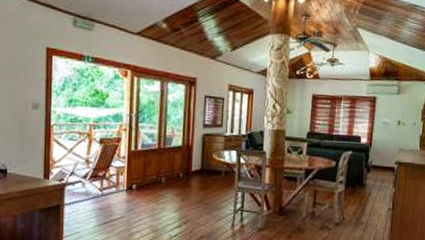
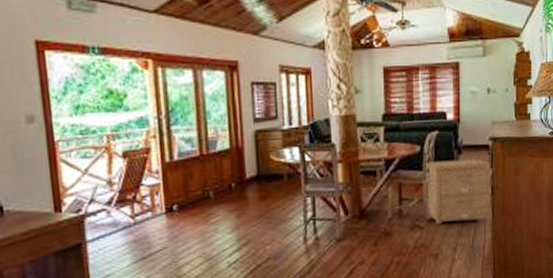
side table: none [336,175,395,231] -> present [426,158,491,225]

